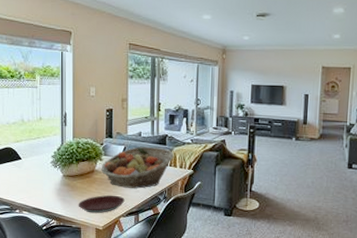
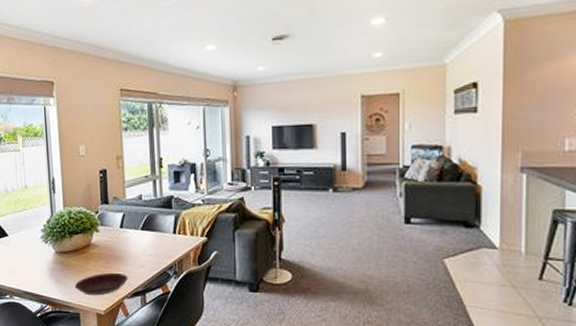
fruit basket: present [101,147,174,189] -> none [98,212,183,263]

